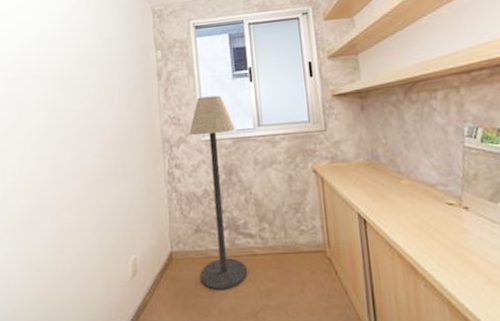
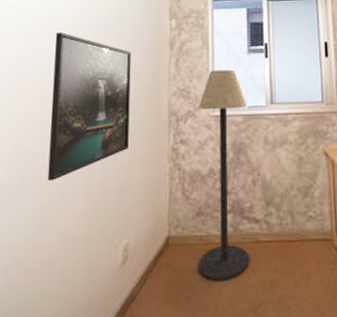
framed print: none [52,71,128,206] -> present [47,33,132,181]

